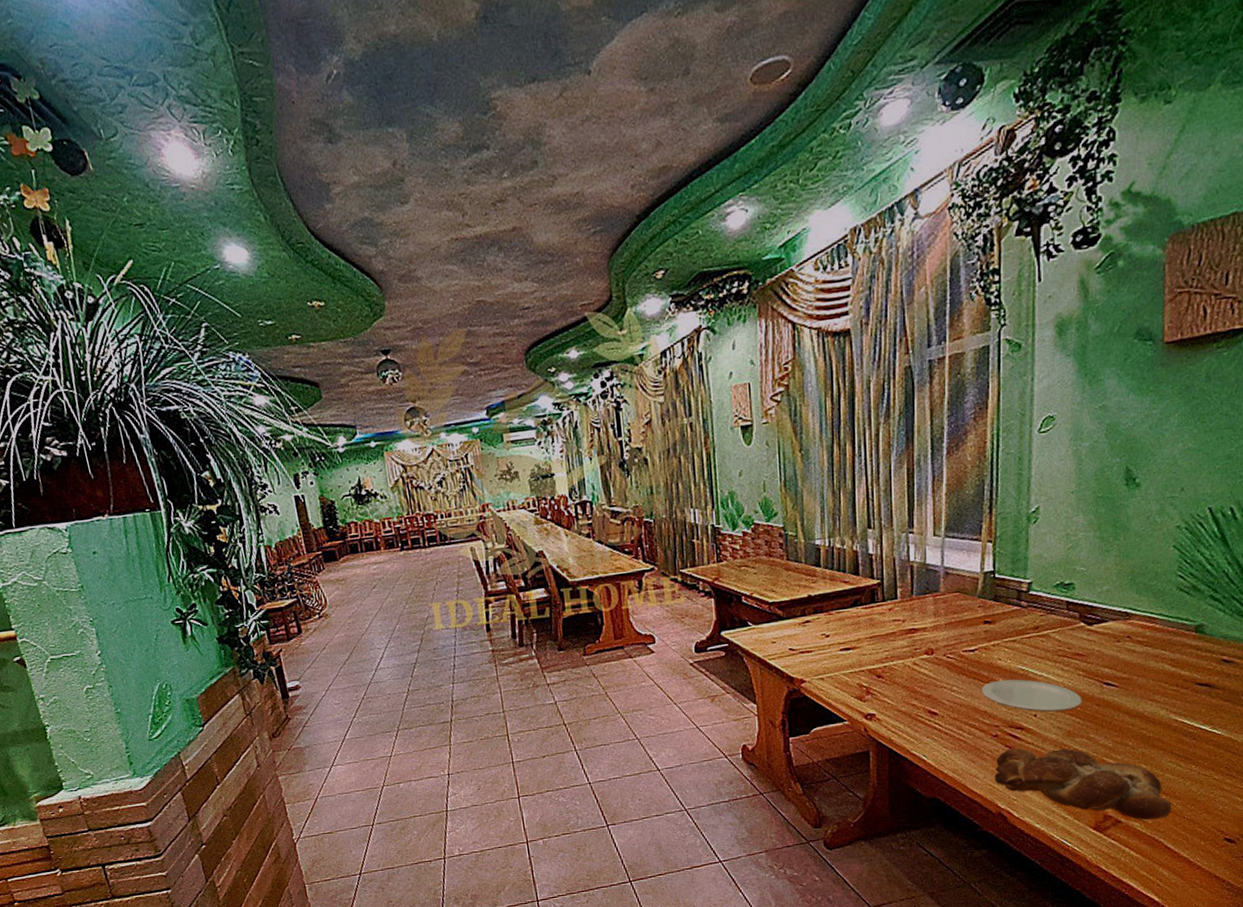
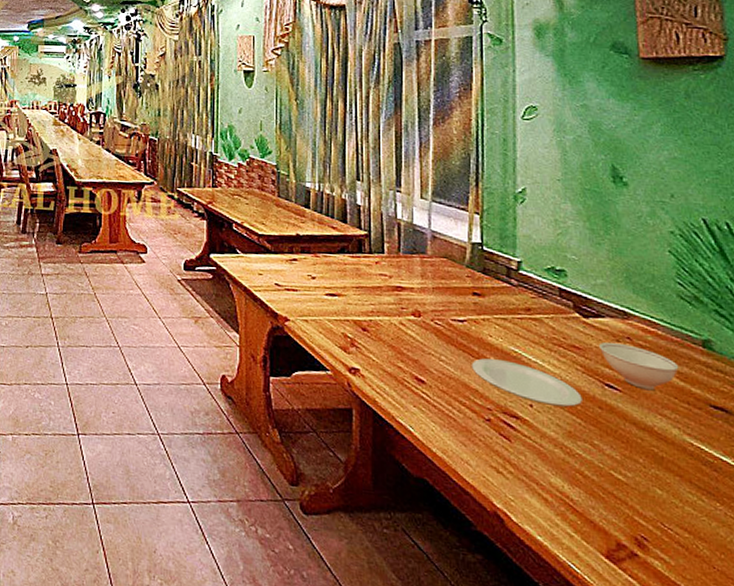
bread loaf: present [995,748,1172,820] -> none [488,438,698,563]
bowl: none [1101,643,1172,681] -> present [599,341,679,391]

